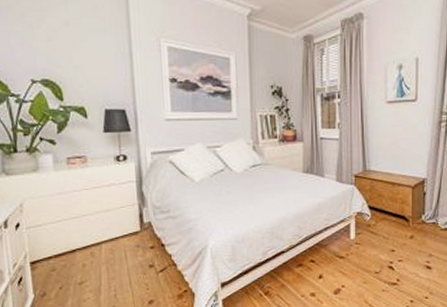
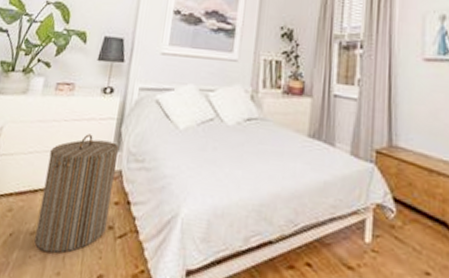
laundry hamper: none [78,197,148,295] -> present [34,134,119,254]

